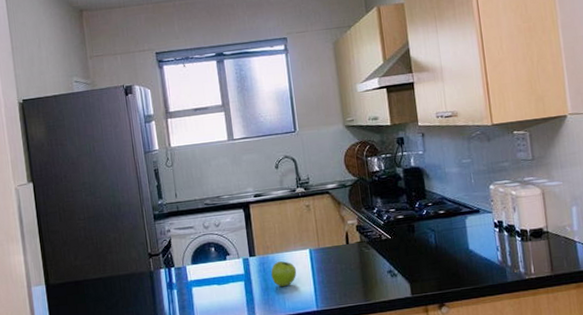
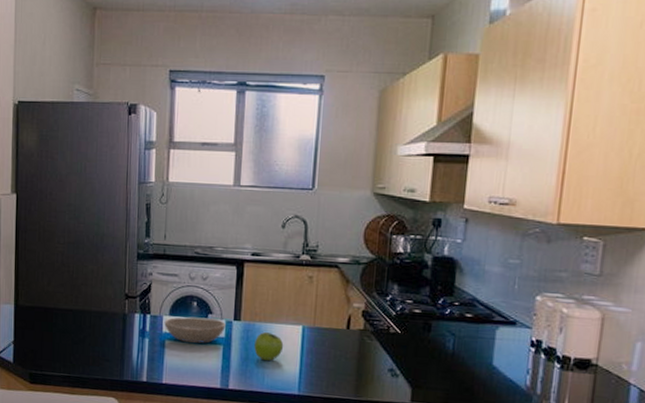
bowl: none [188,259,244,286] -> present [164,316,226,344]

